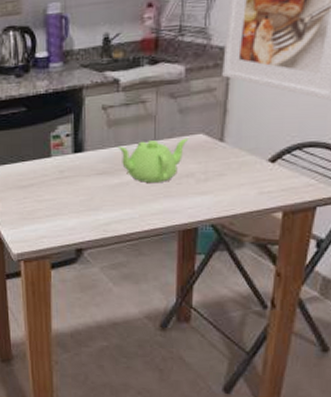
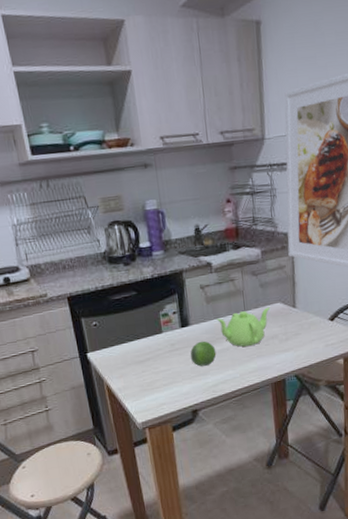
fruit: none [81,171,113,200] -> present [190,340,217,366]

